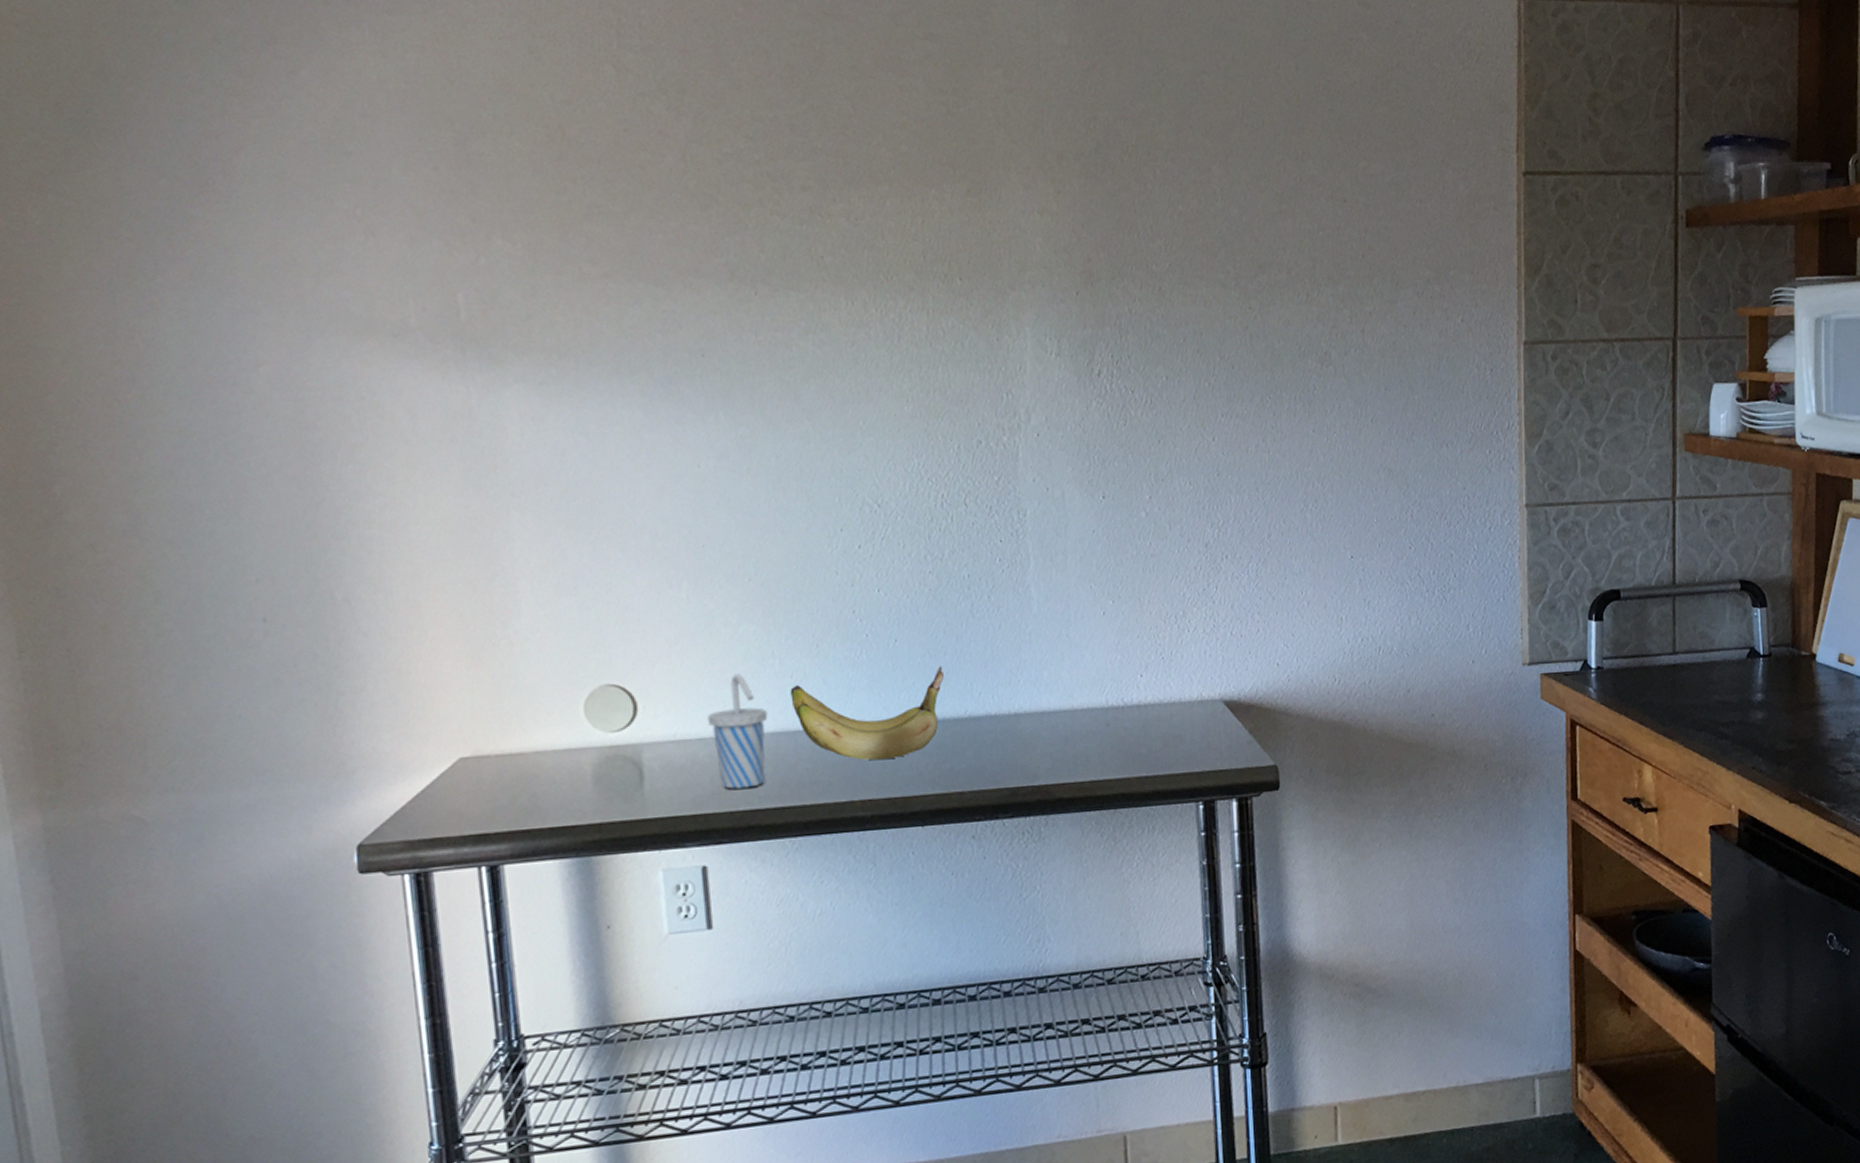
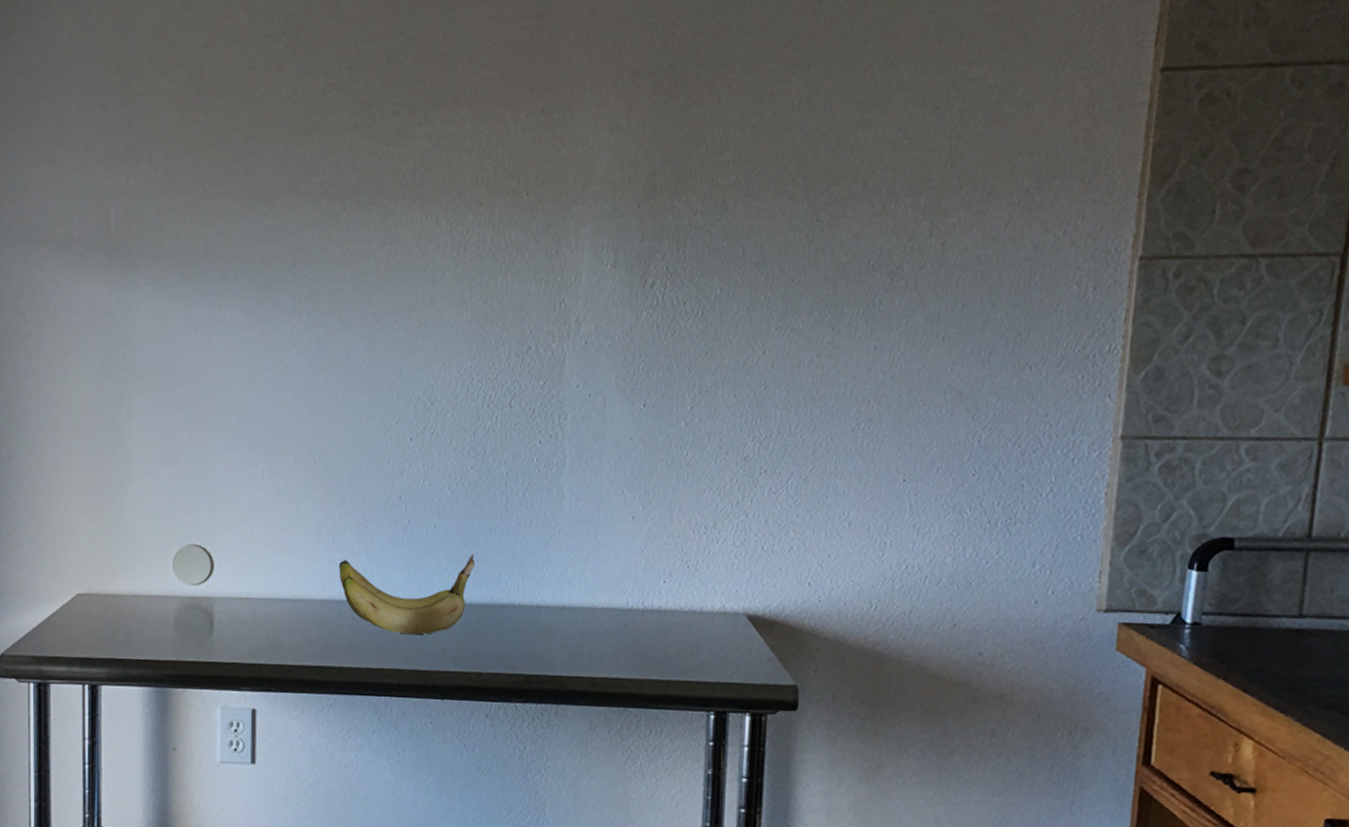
cup: present [707,674,768,789] -> none [268,545,318,646]

